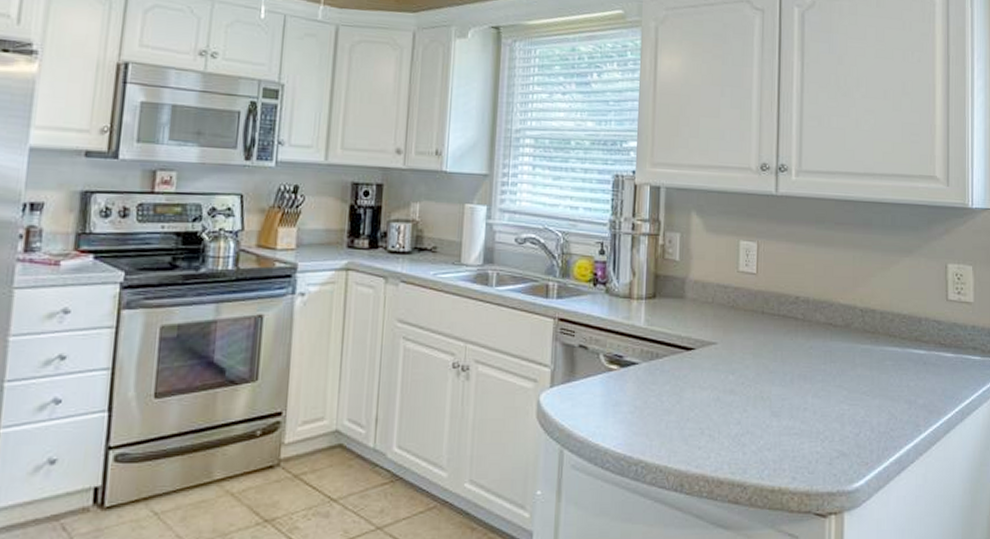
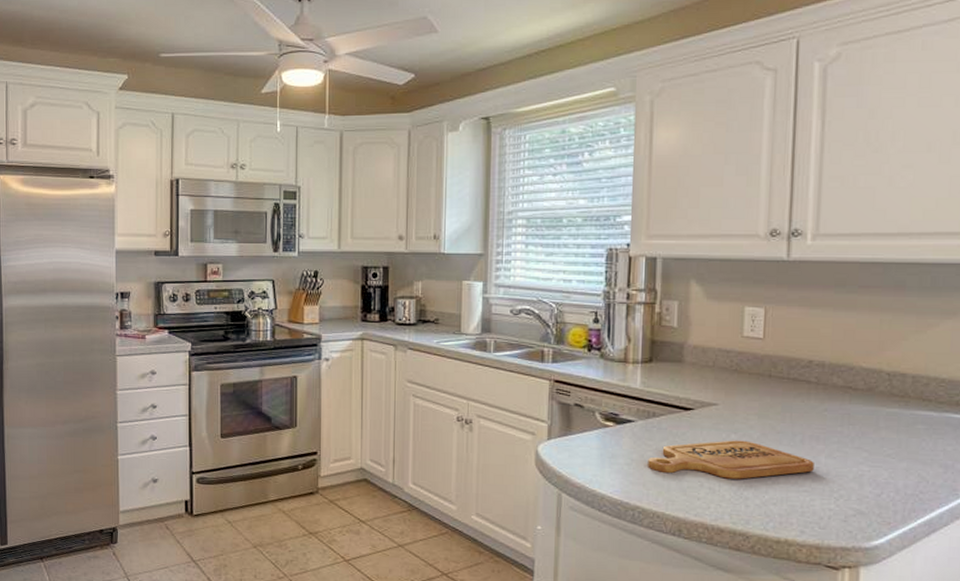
cutting board: none [651,381,803,424] -> present [648,440,814,479]

